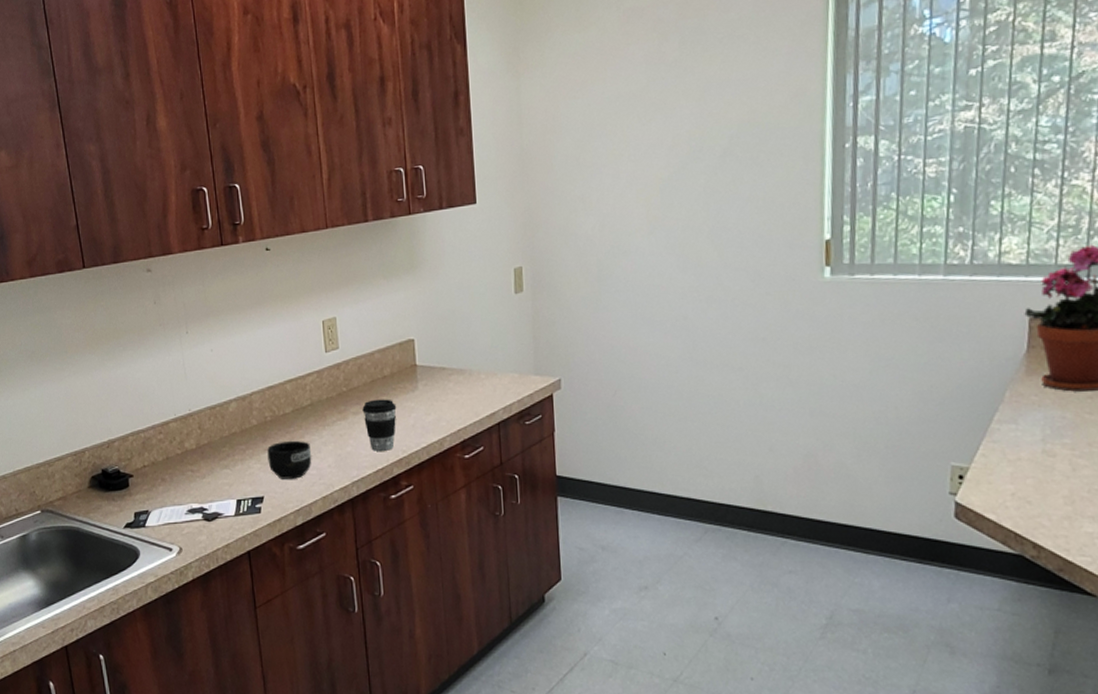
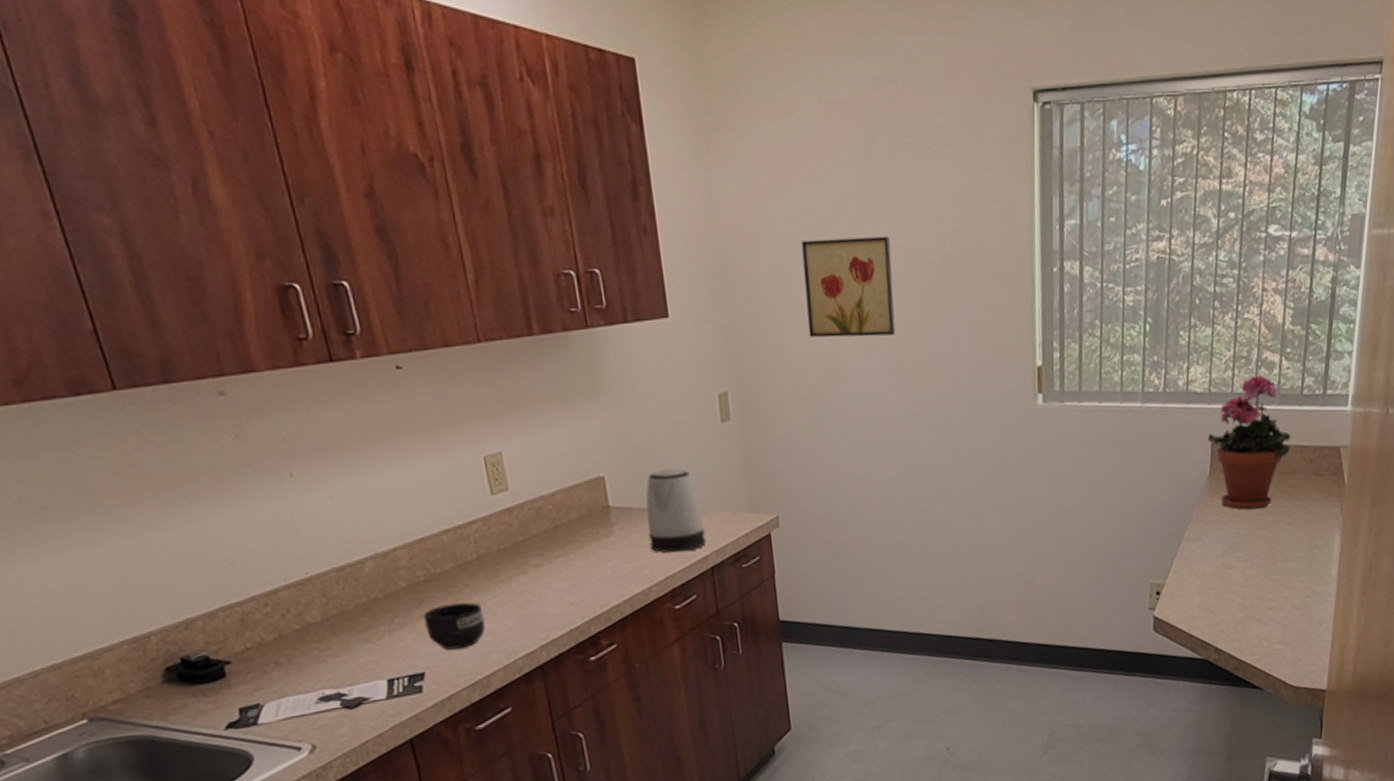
coffee cup: present [362,399,397,451] -> none [545,547,590,609]
kettle: none [446,334,495,408] -> present [645,469,707,554]
wall art: none [595,123,680,218] -> present [801,236,896,338]

